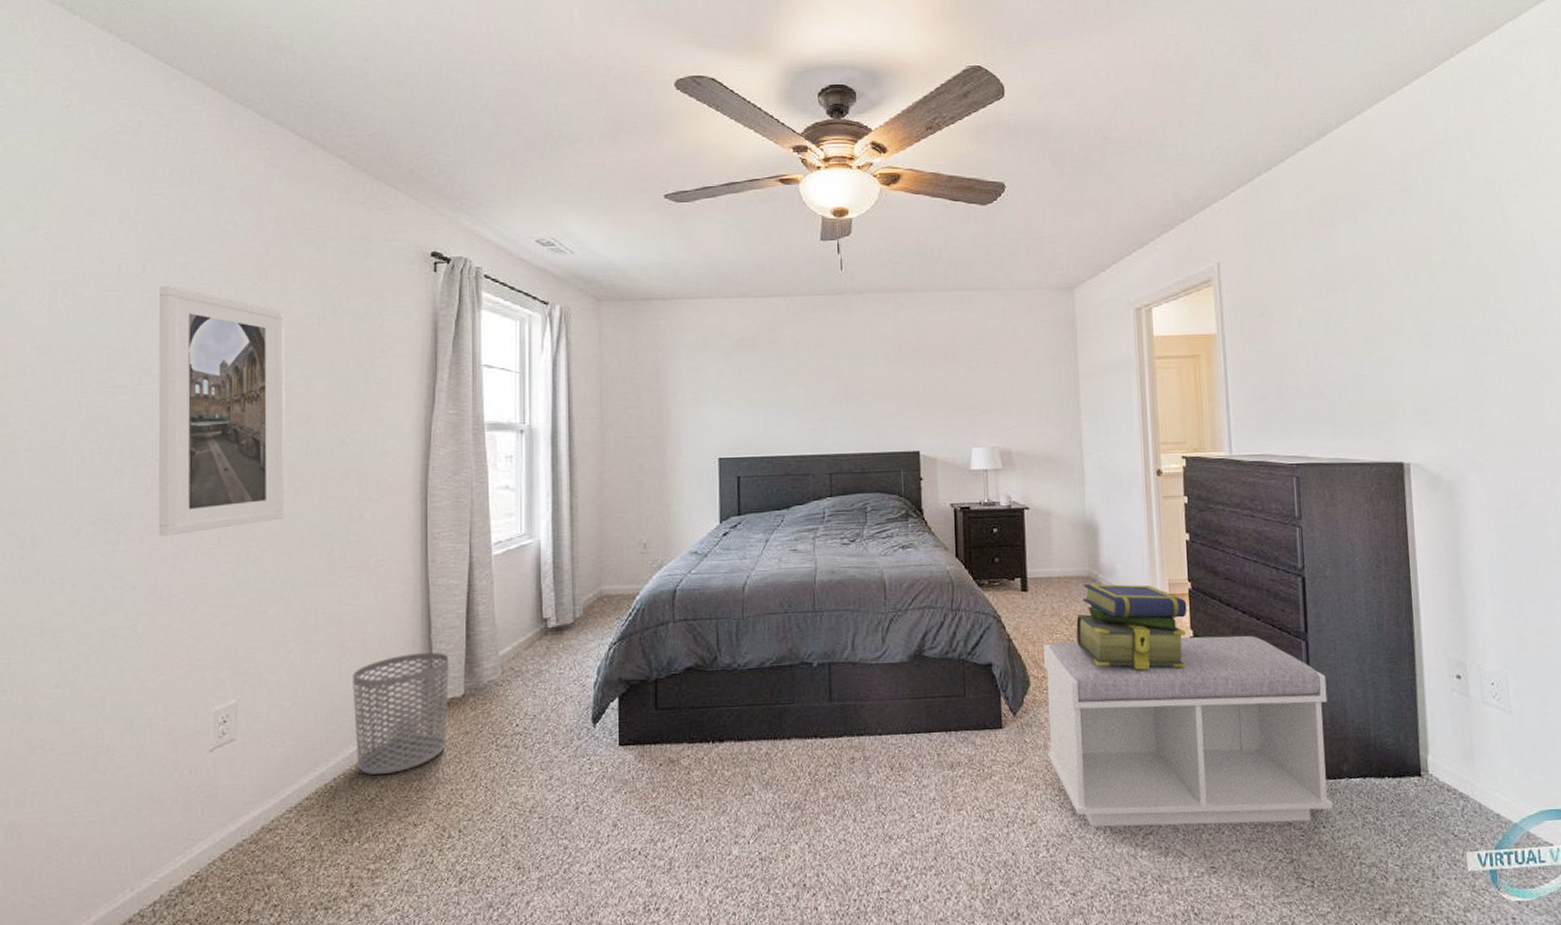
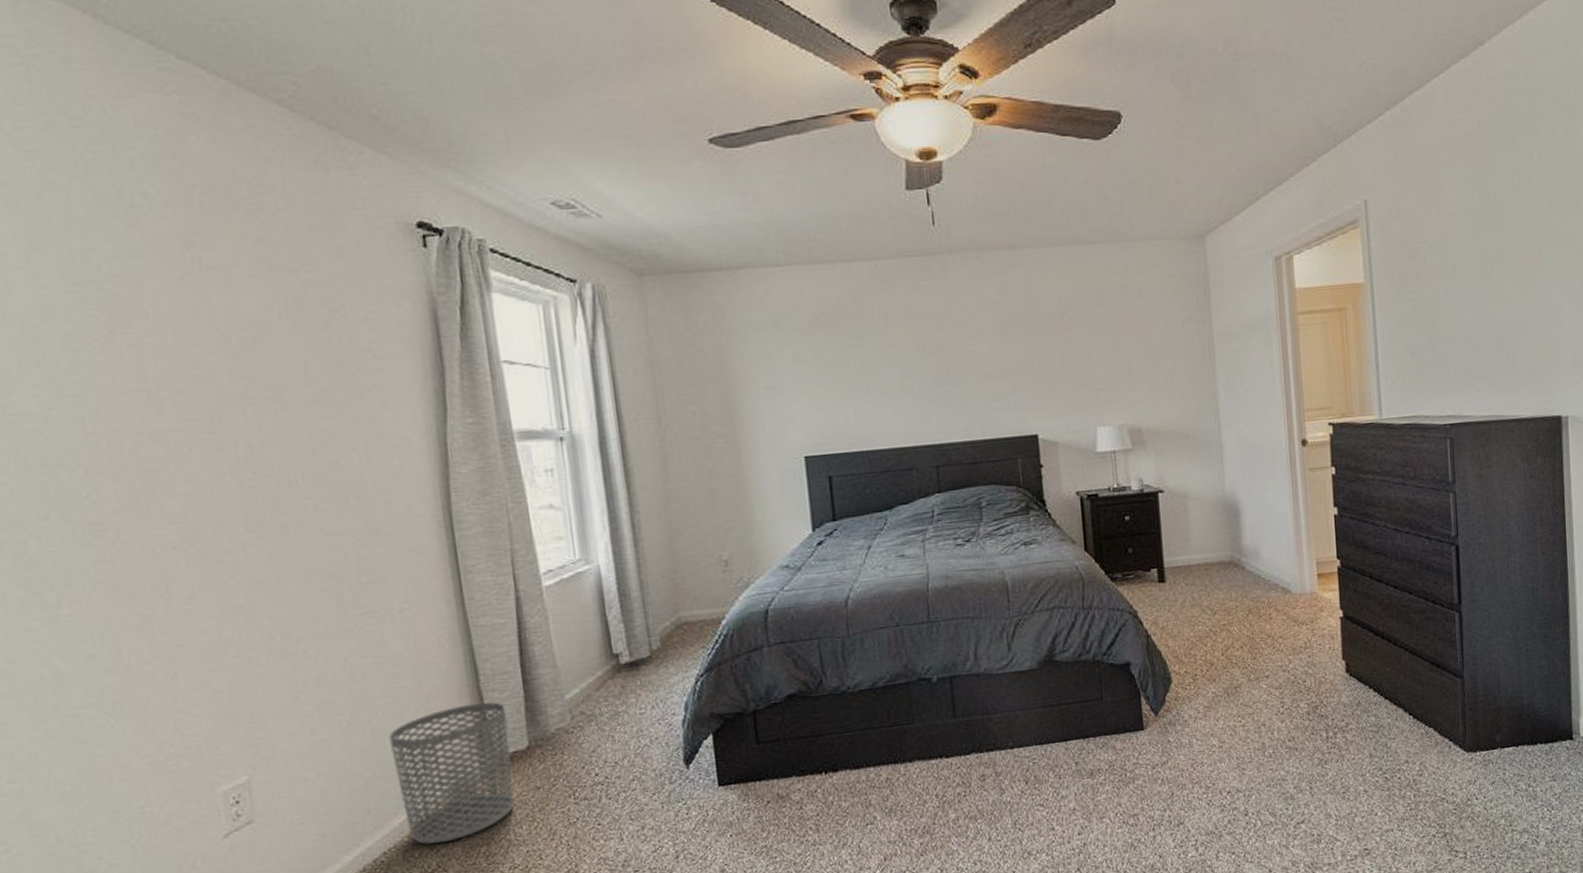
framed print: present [158,286,286,537] -> none [56,280,275,594]
bench: present [1043,636,1333,827] -> none [1184,611,1486,821]
stack of books: present [1076,584,1187,670] -> none [1219,566,1337,656]

